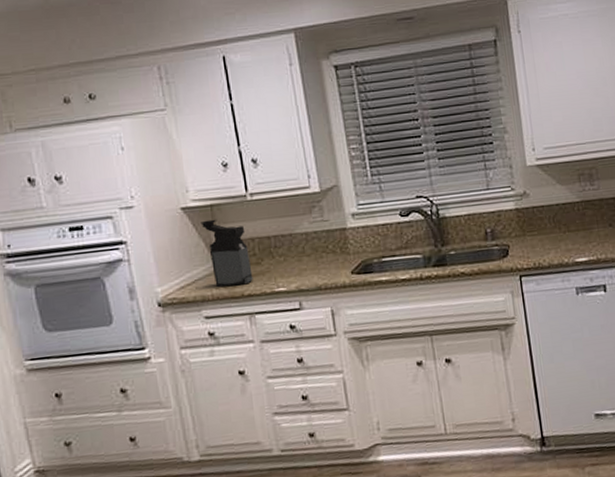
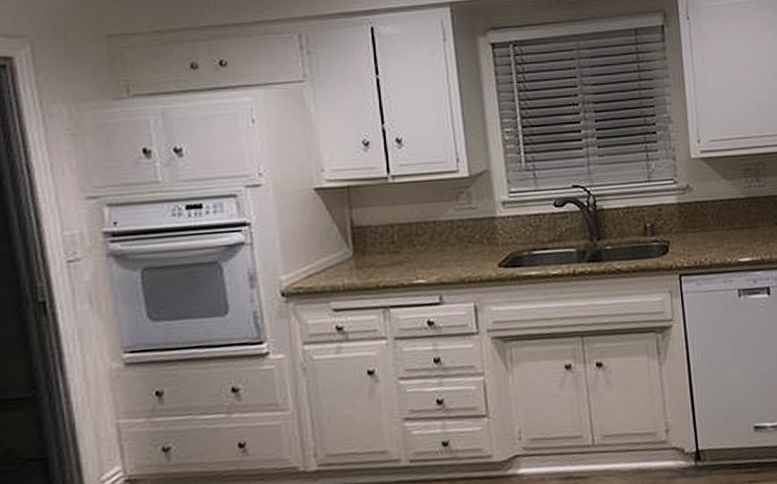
coffee maker: present [200,219,253,288] -> none [335,202,390,278]

